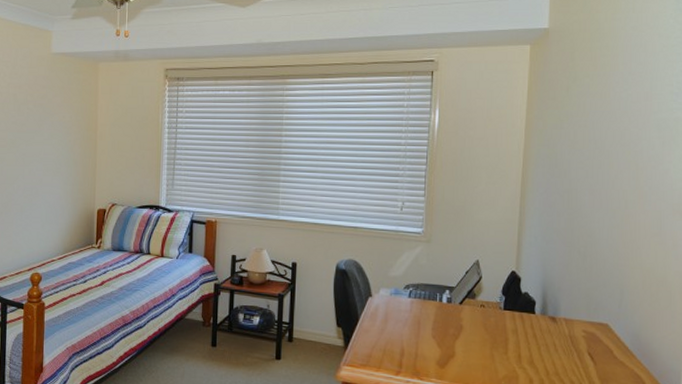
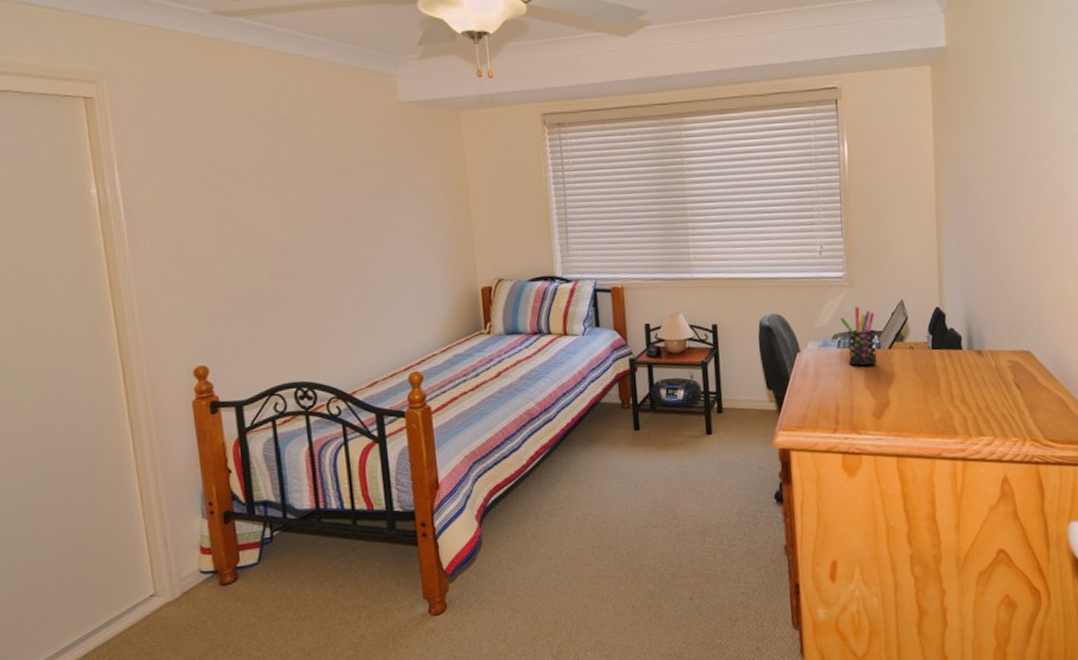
pen holder: none [414,261,449,317] -> present [840,306,878,366]

